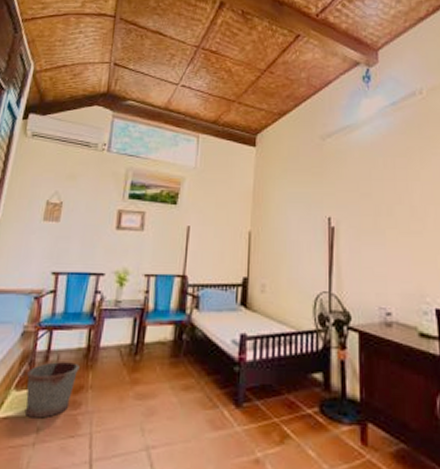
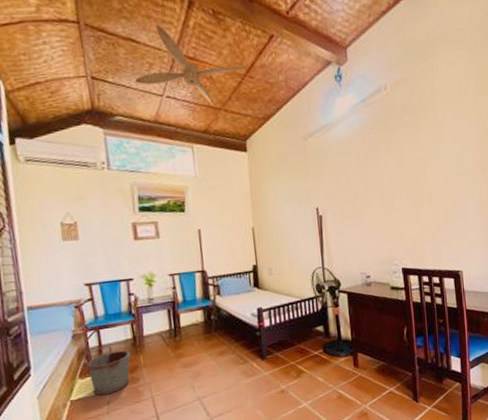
ceiling fan: none [154,22,270,98] -> present [135,25,249,106]

